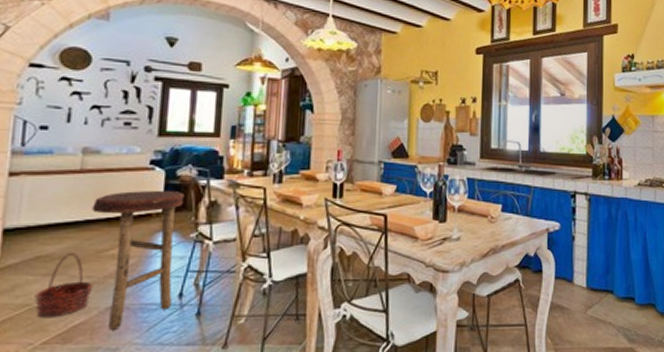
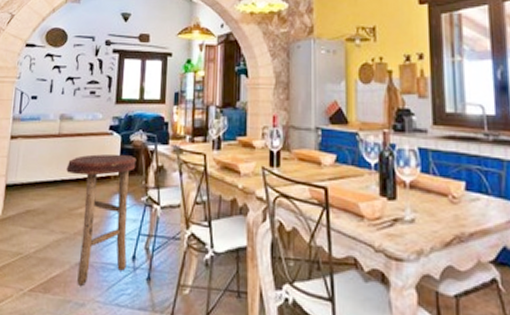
basket: present [34,253,93,318] -> none [24,209,66,268]

